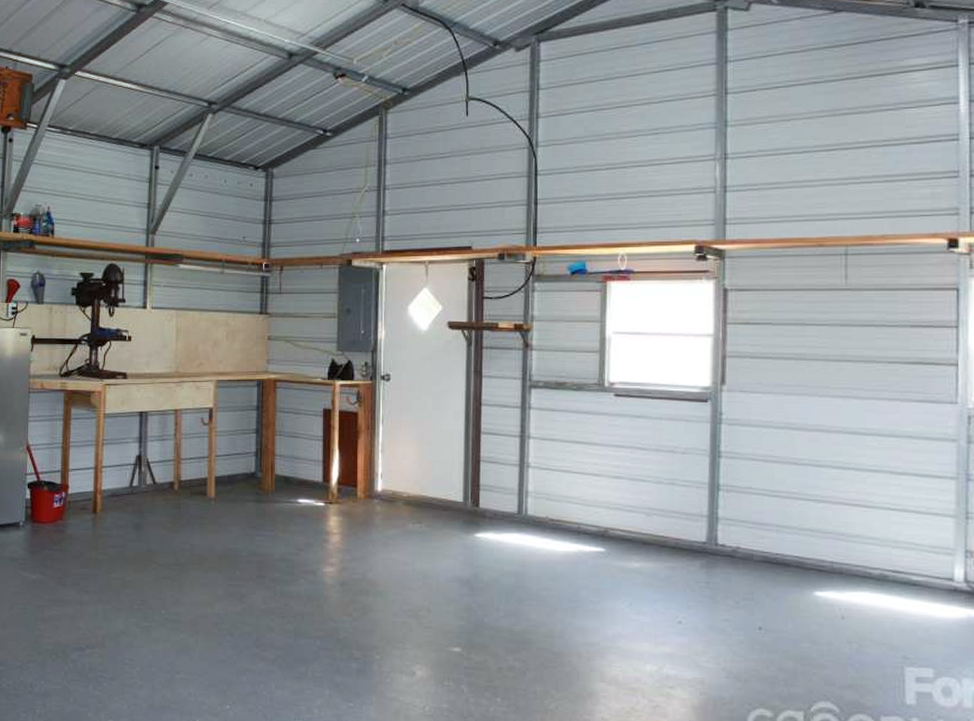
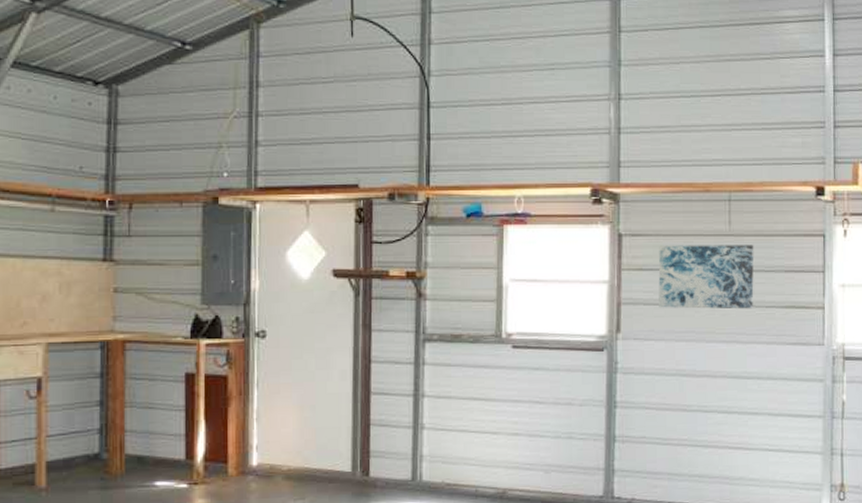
wall art: none [766,299,875,364] -> present [658,244,754,309]

